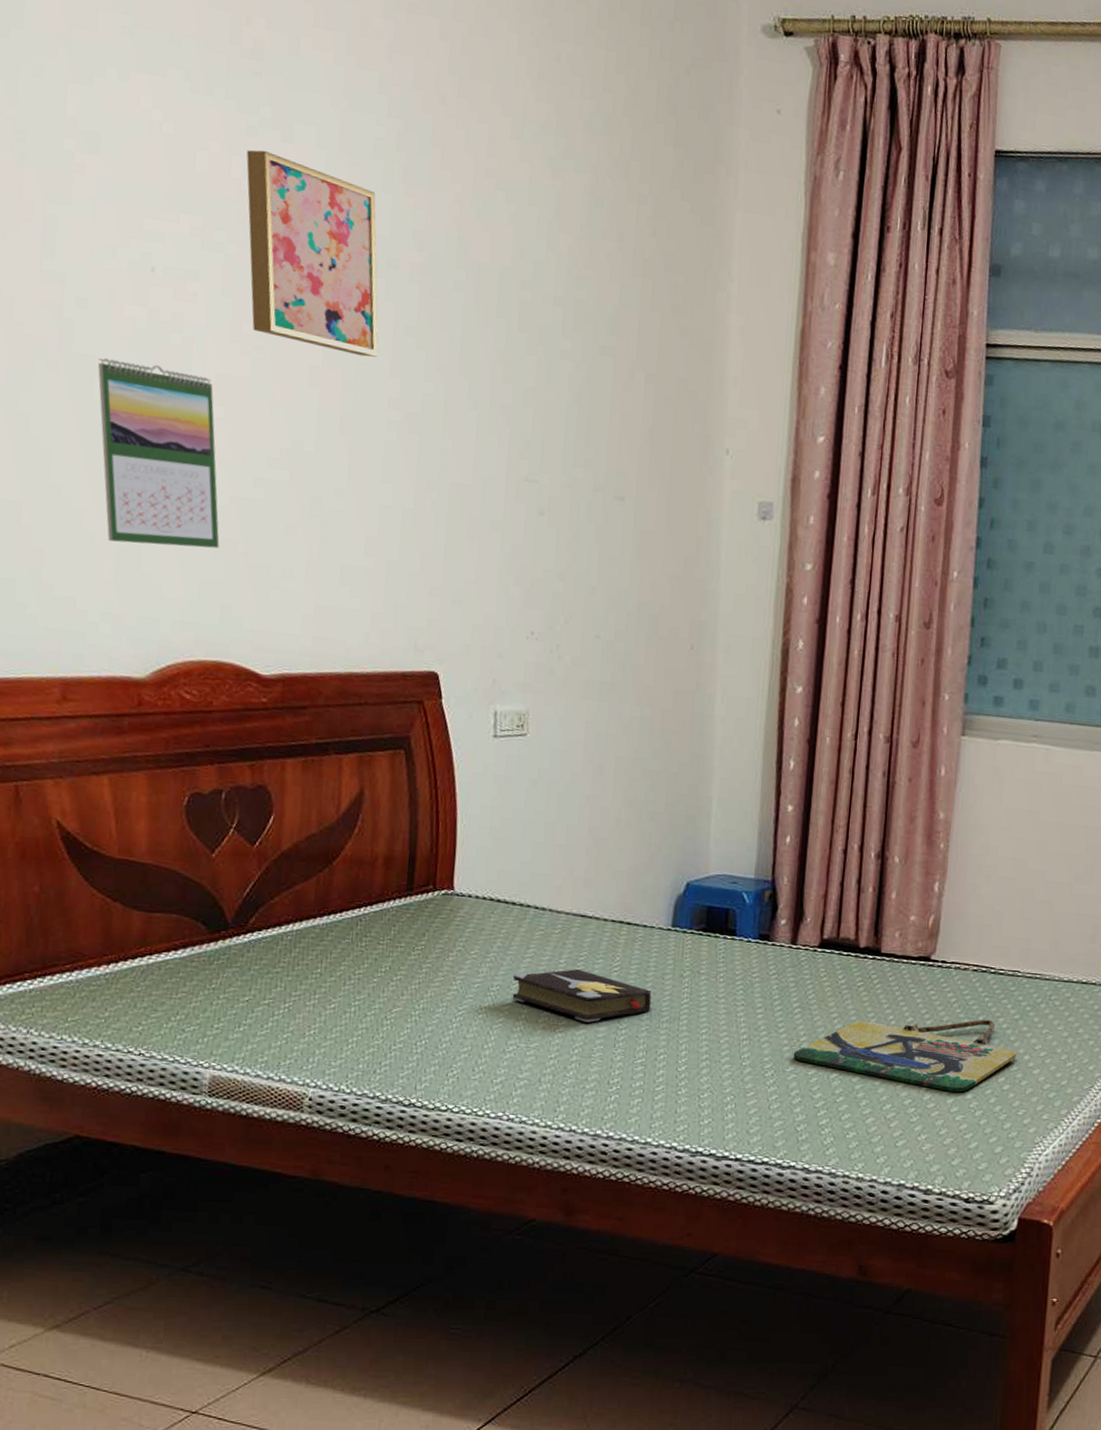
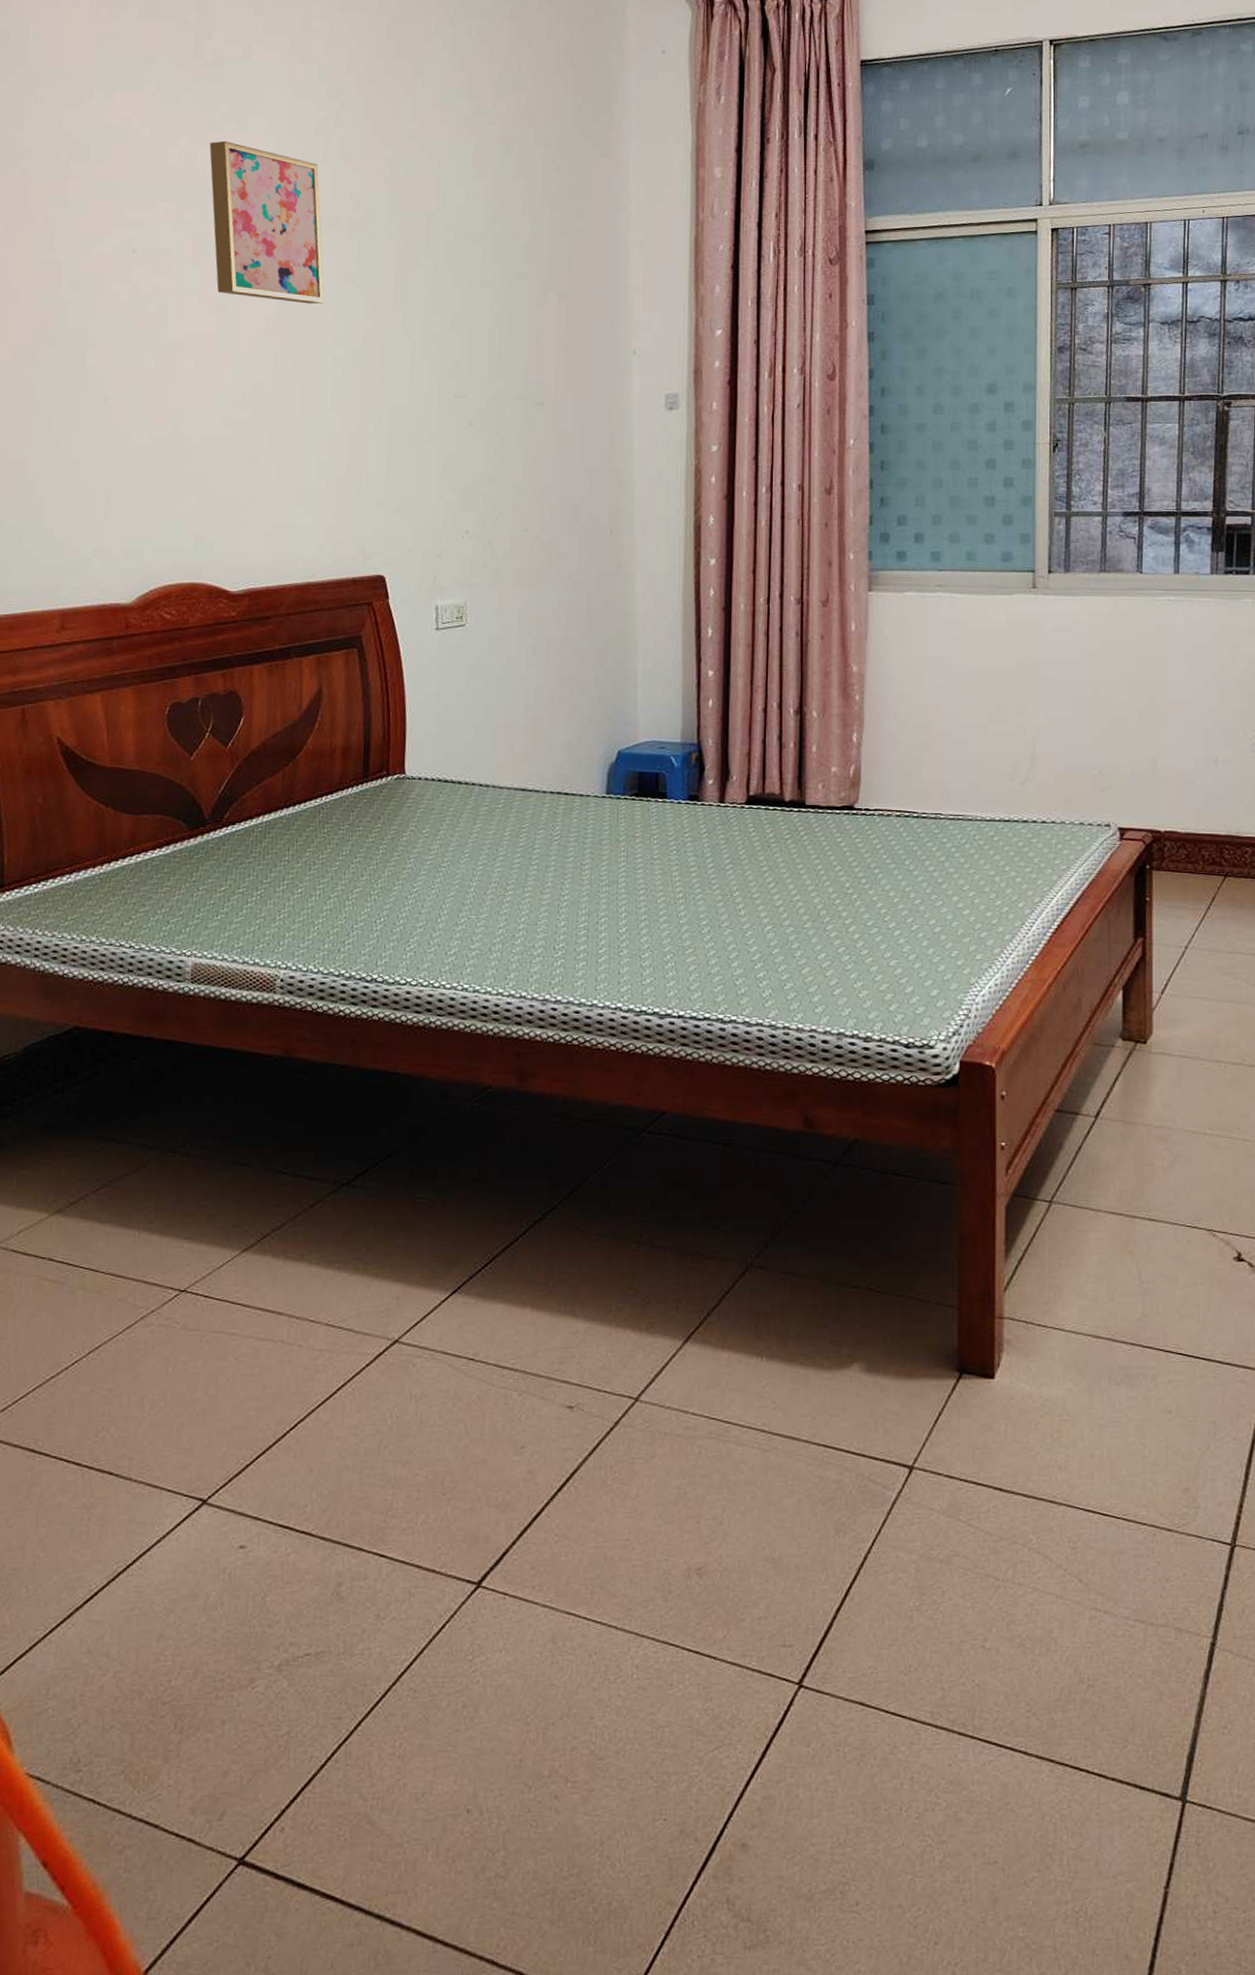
calendar: present [98,358,220,549] -> none [89,330,193,486]
hardback book: present [512,969,652,1023] -> none [462,841,591,891]
home sign: present [793,1019,1017,1093] -> none [727,863,945,938]

